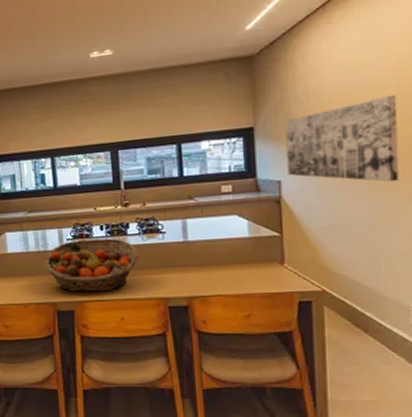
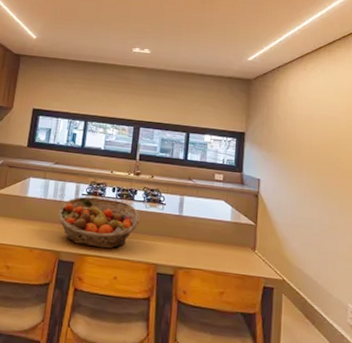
wall art: present [285,94,399,182] -> none [266,130,346,198]

